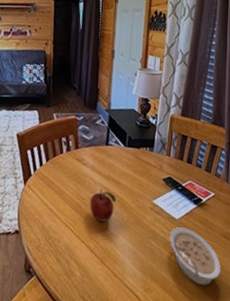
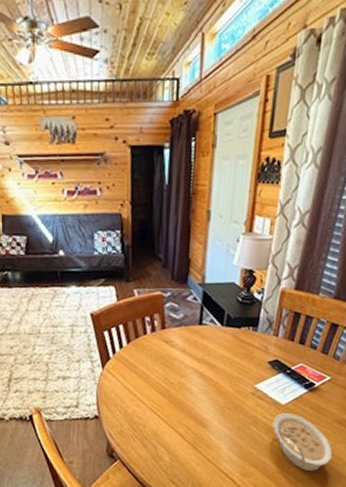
fruit: present [90,189,116,222] -> none [180,373,211,407]

